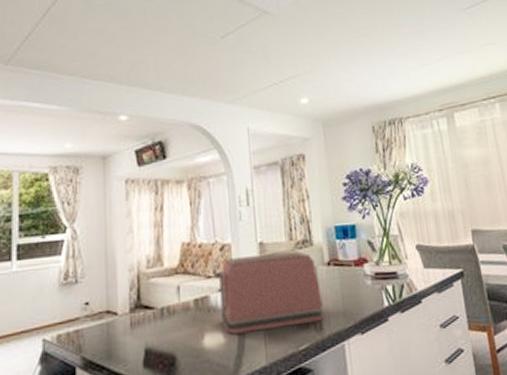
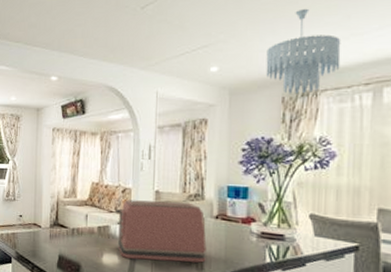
ceiling light fixture: none [351,40,417,123] -> present [265,8,341,94]

